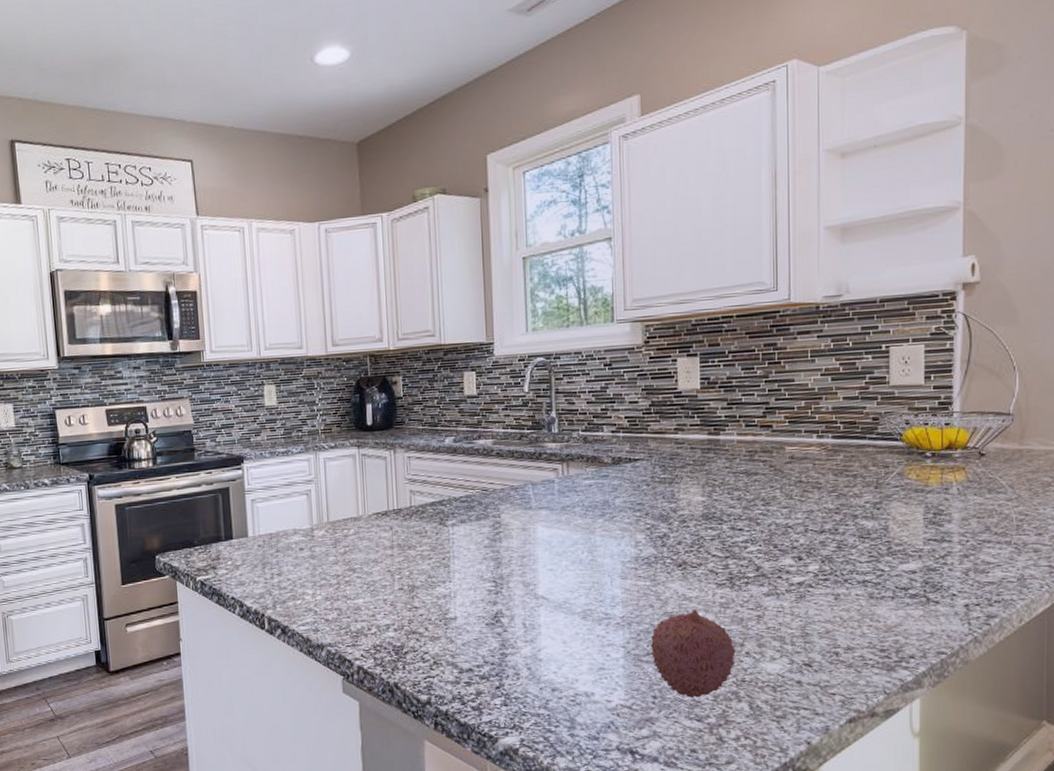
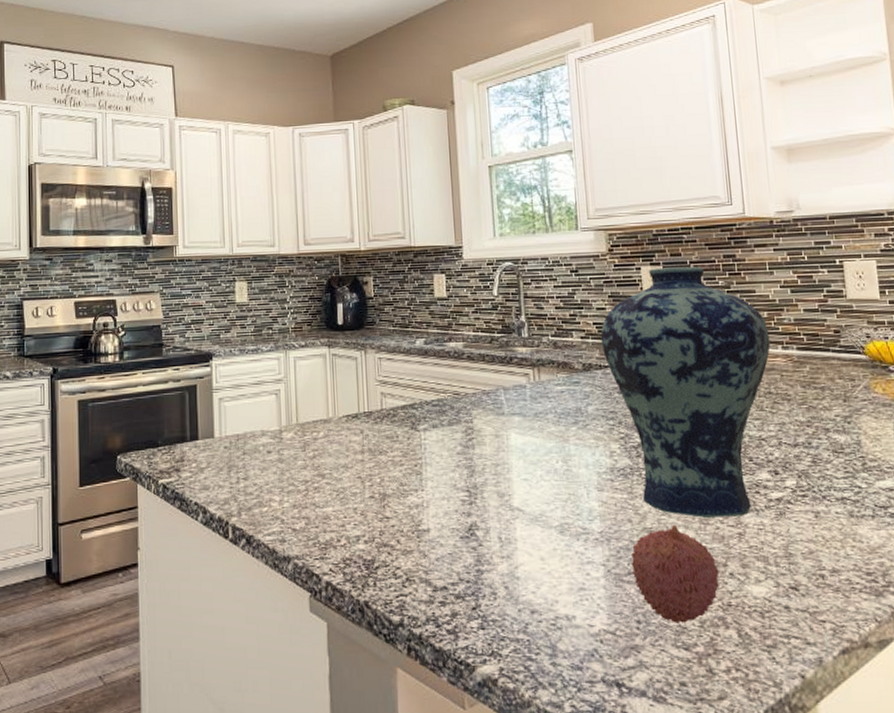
vase: none [631,356,805,603] -> present [600,266,771,519]

